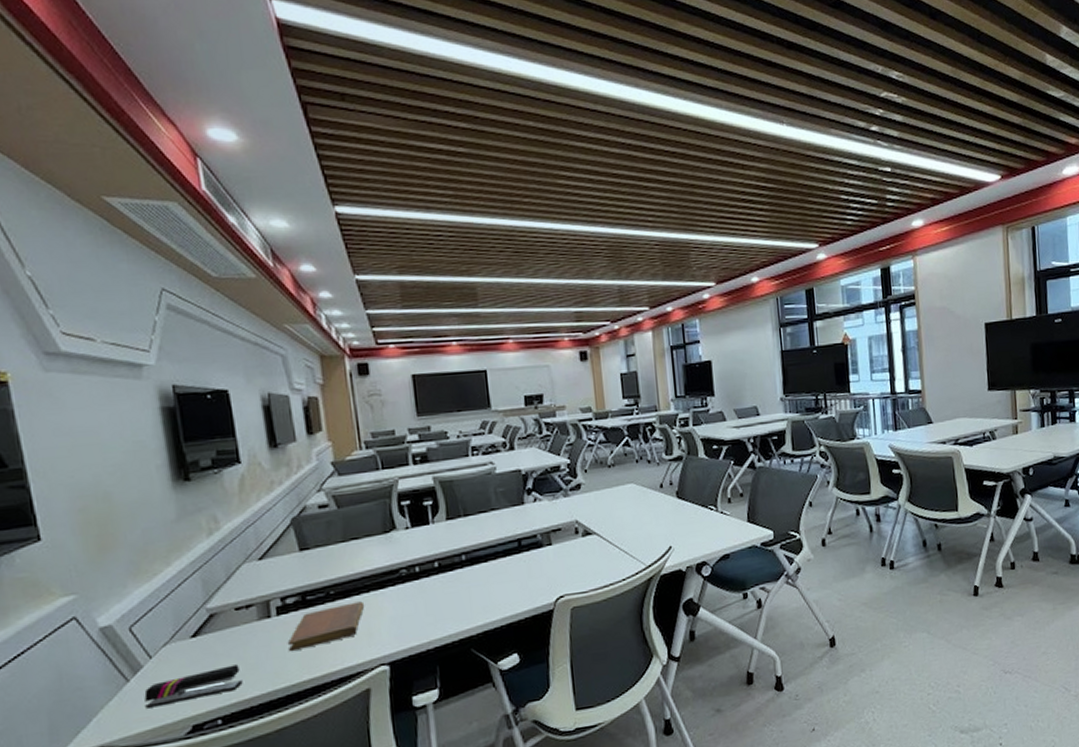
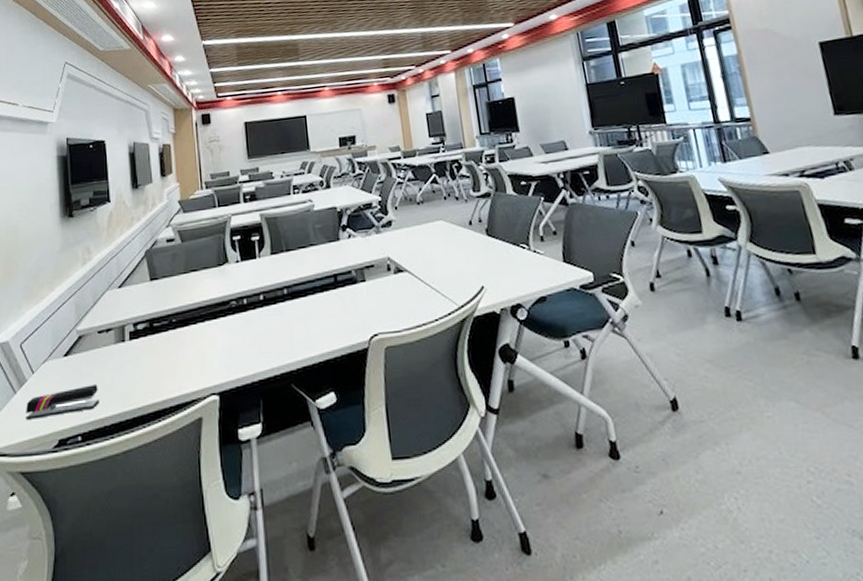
notebook: present [288,601,365,652] -> none [137,330,201,376]

